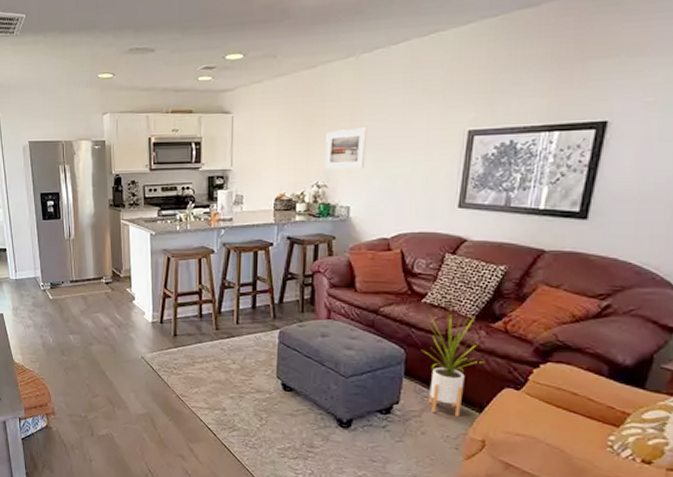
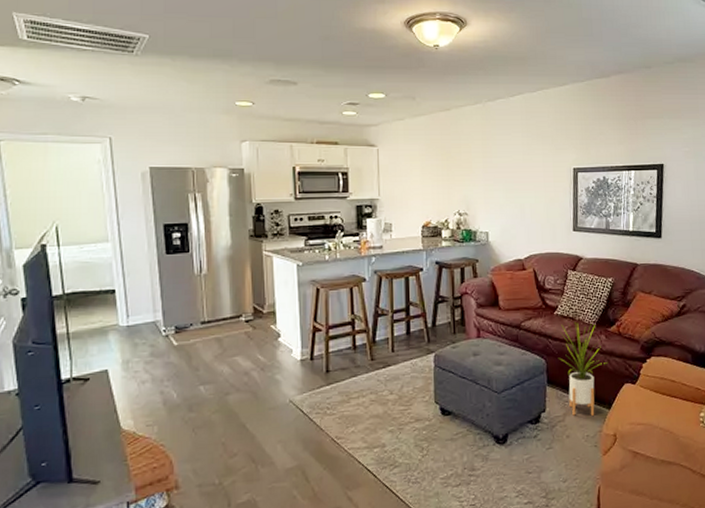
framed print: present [325,127,367,170] -> none [463,163,498,199]

